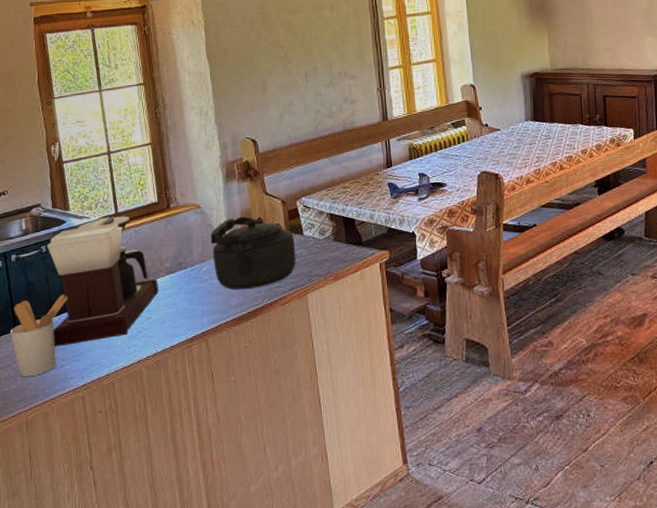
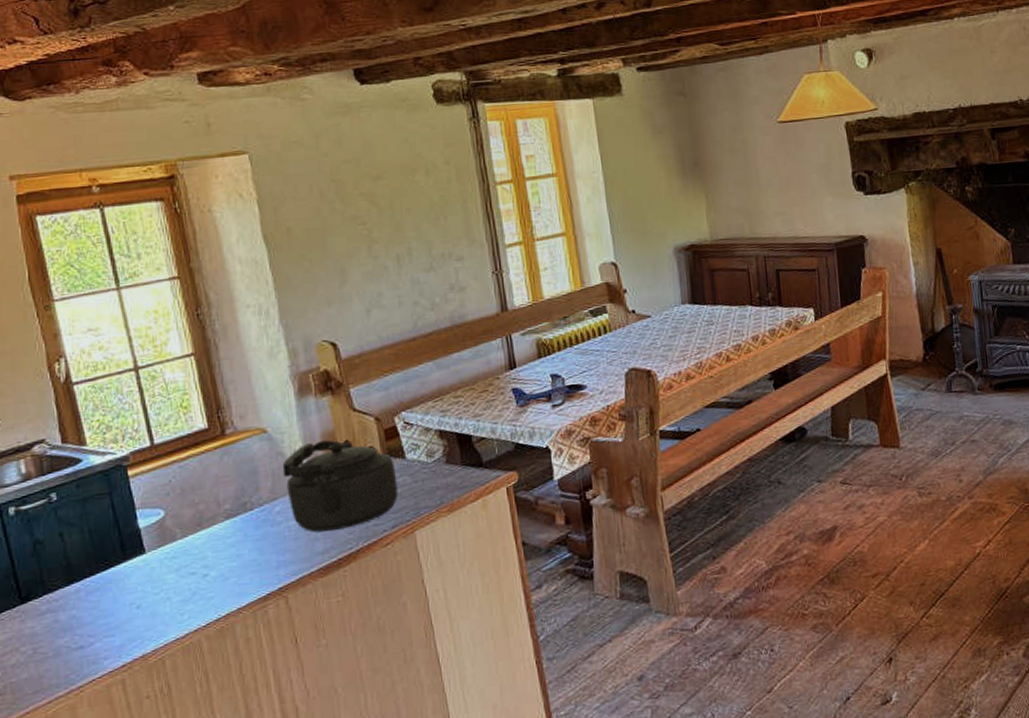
utensil holder: present [10,294,68,376] -> none [14,553,93,662]
coffee maker: present [47,216,158,347] -> none [58,448,217,621]

